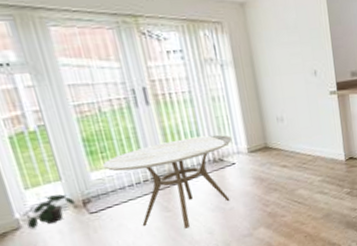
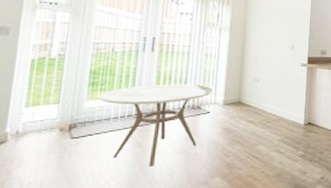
potted plant: present [21,194,76,229] -> none [11,116,63,145]

